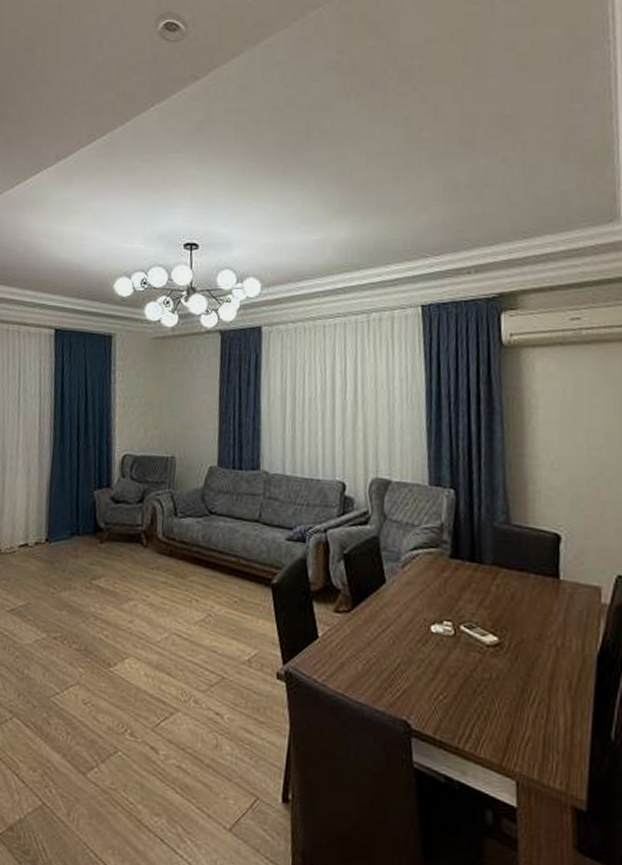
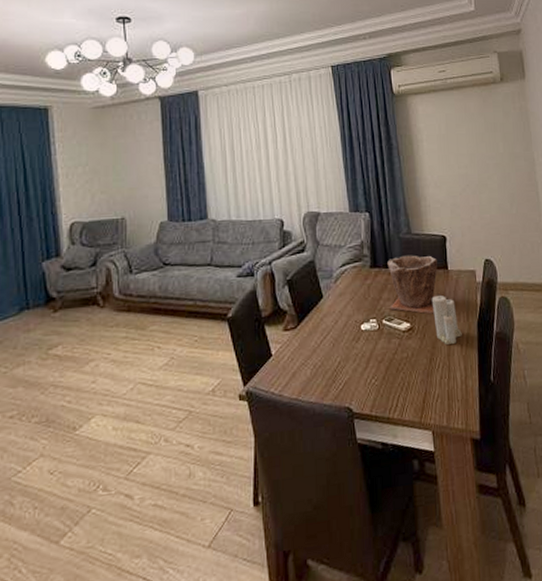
plant pot: none [471,550,546,632] -> present [387,255,438,314]
candle: none [531,607,572,677] -> present [431,293,462,344]

